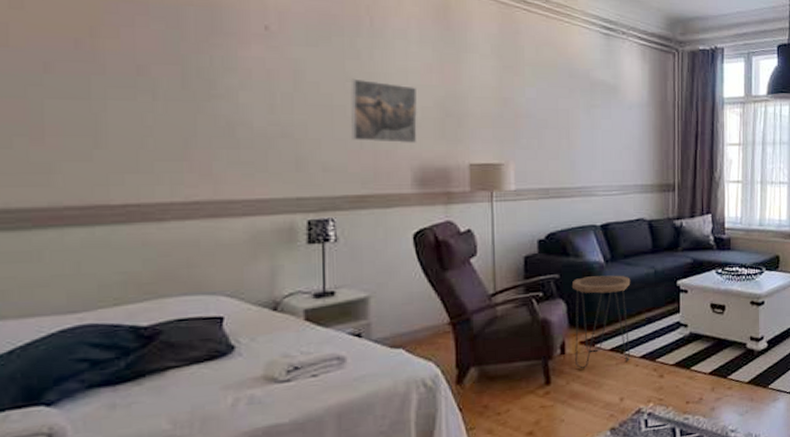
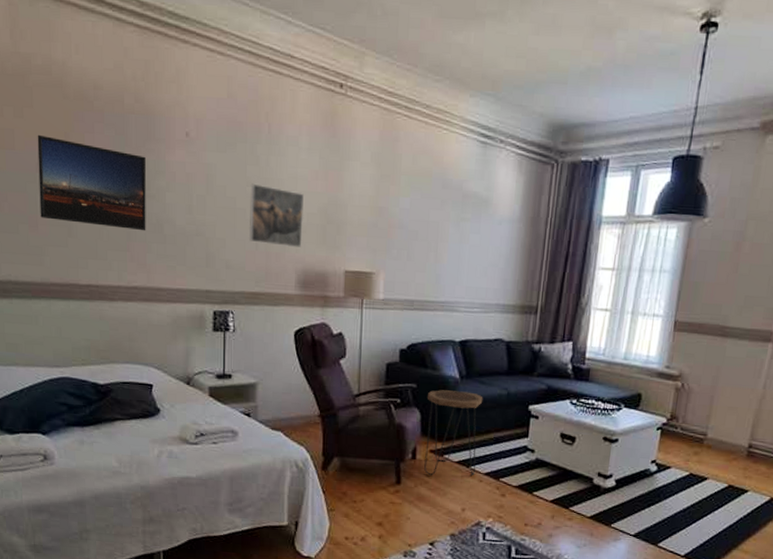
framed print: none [46,29,212,136] -> present [37,134,146,231]

